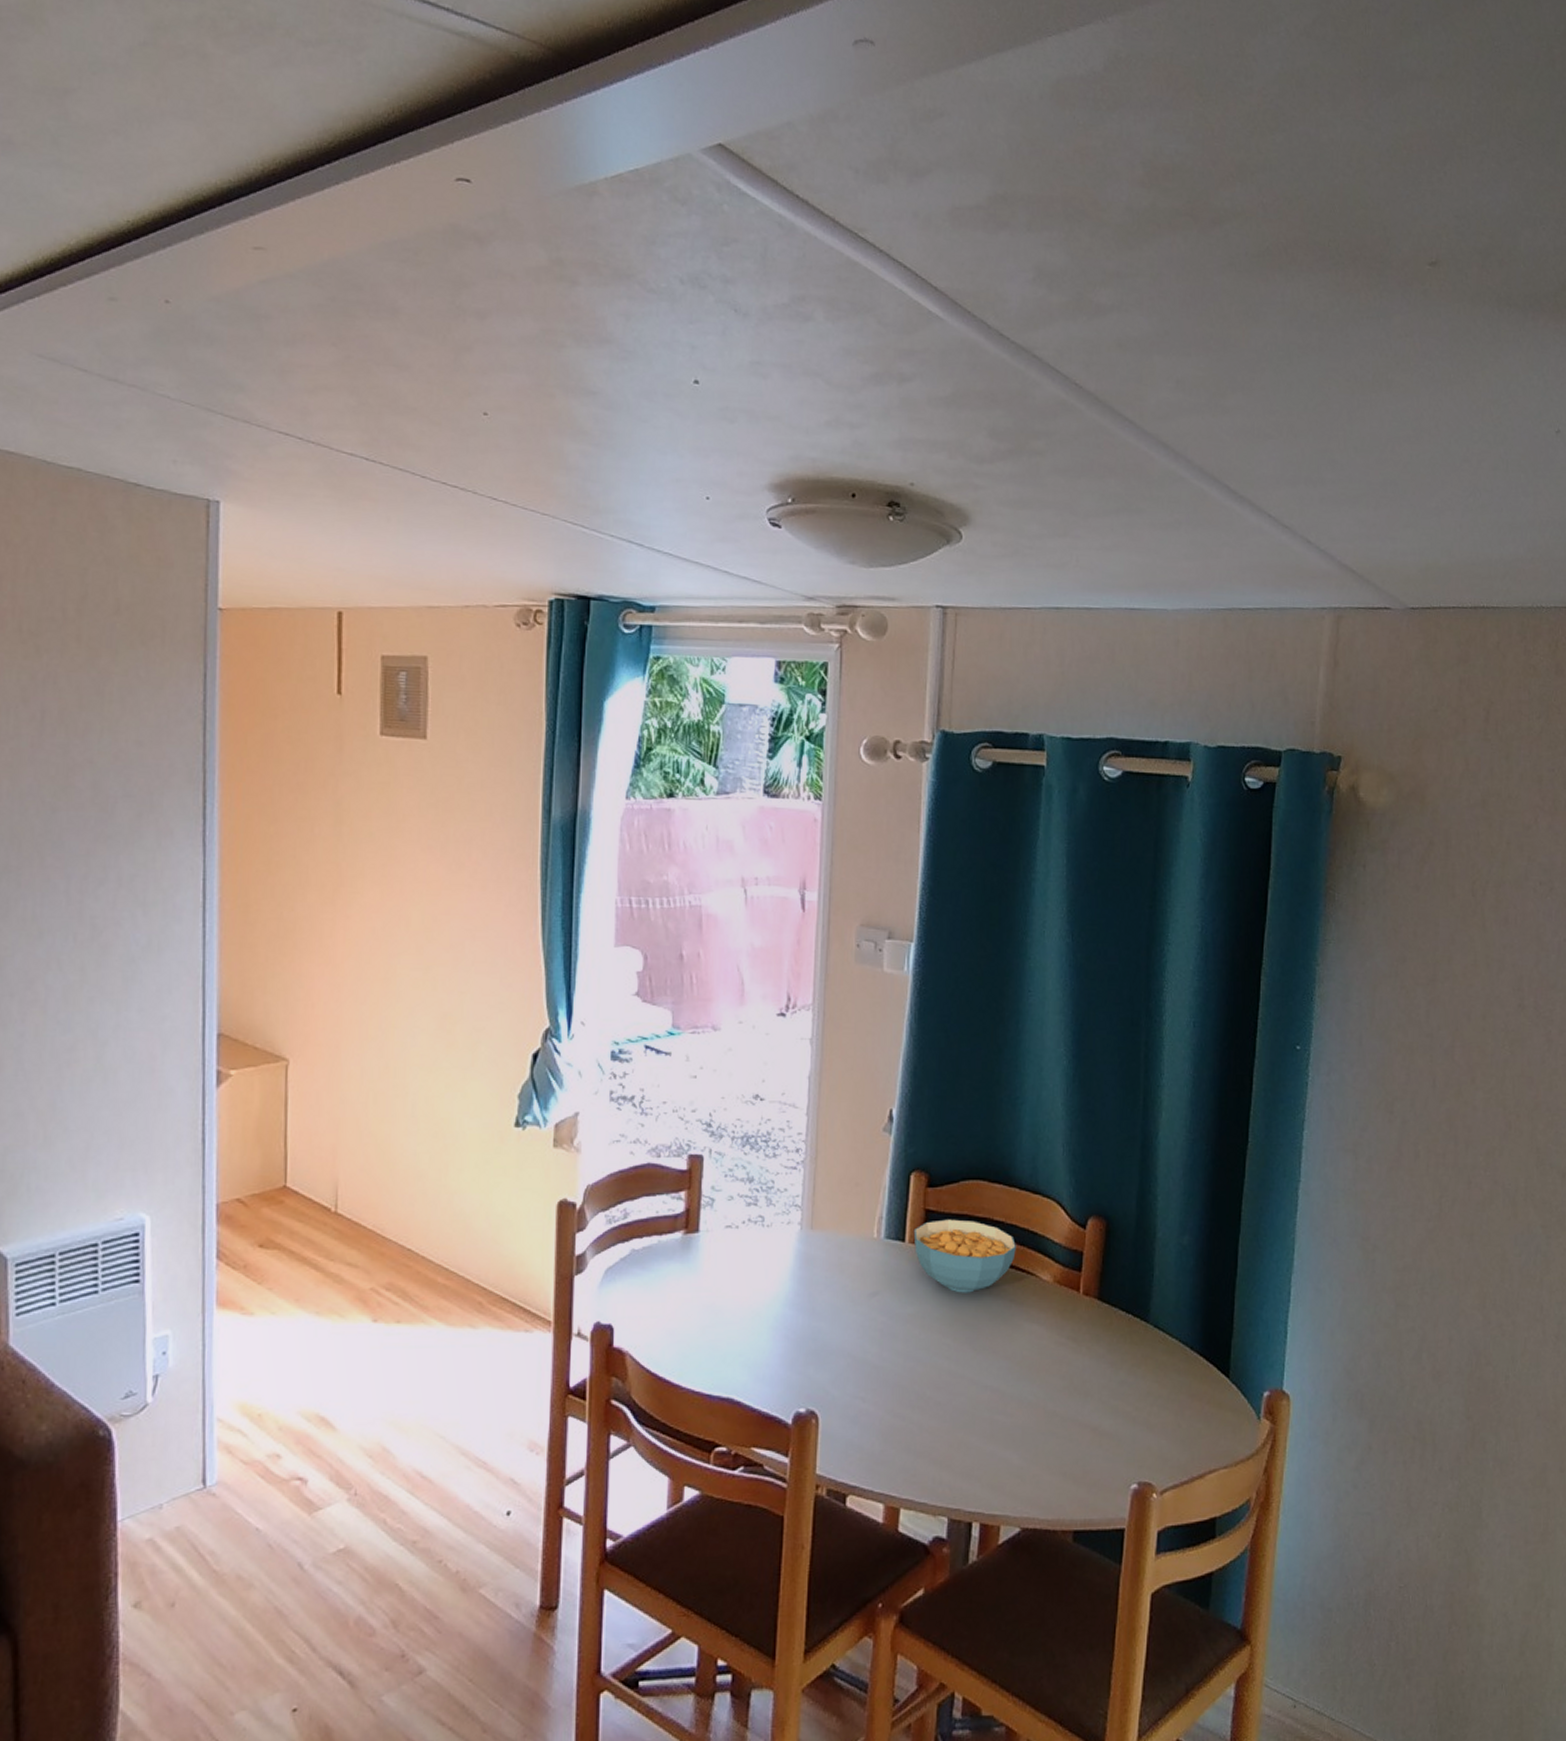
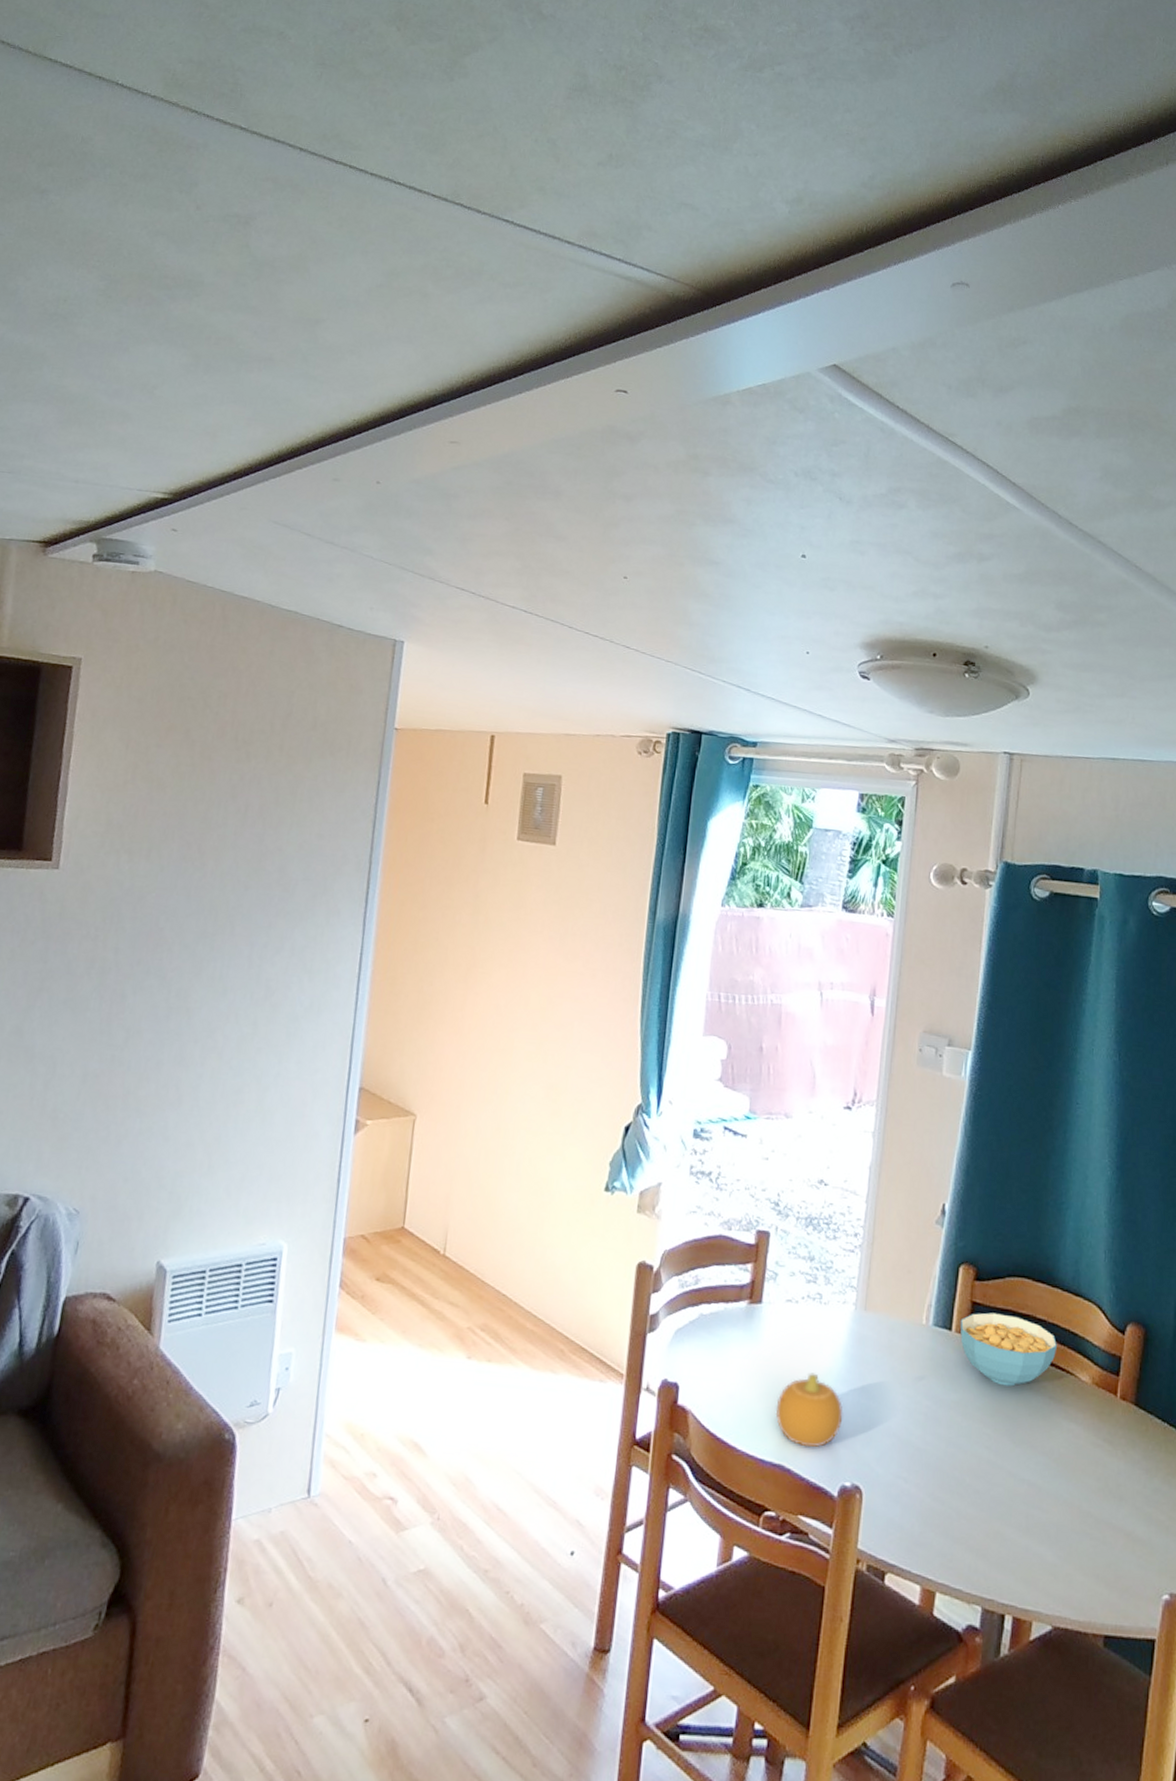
fruit: none [720,1299,794,1376] -> present [775,1372,843,1447]

